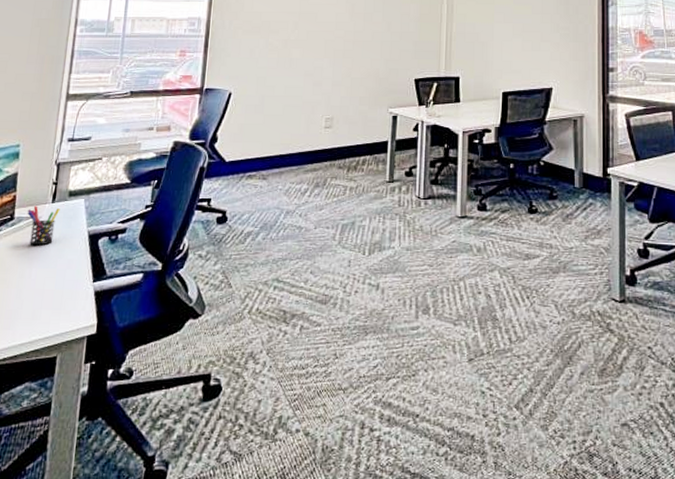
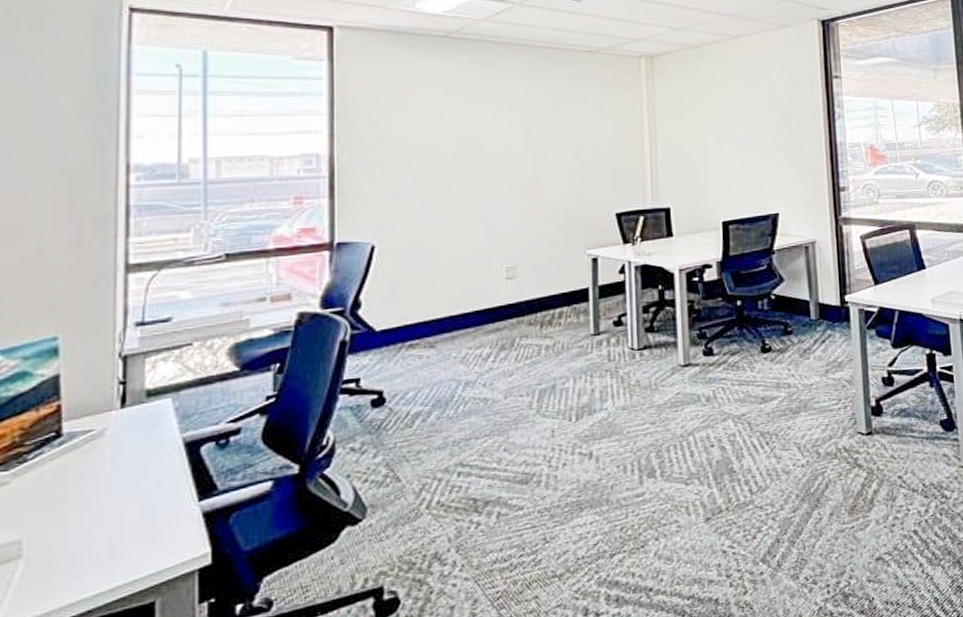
pen holder: present [27,206,60,246] -> none [83,414,135,467]

